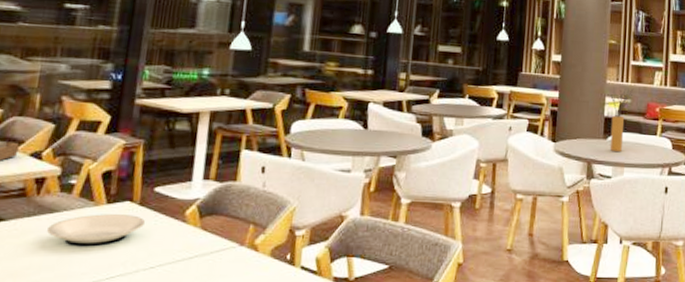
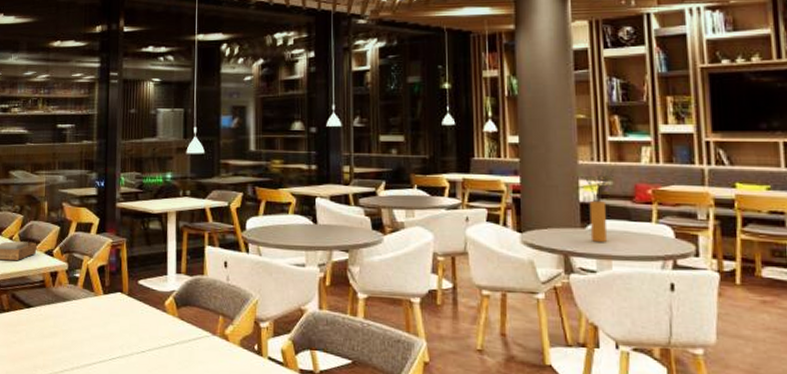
plate: present [47,214,145,247] -> none [63,303,133,331]

